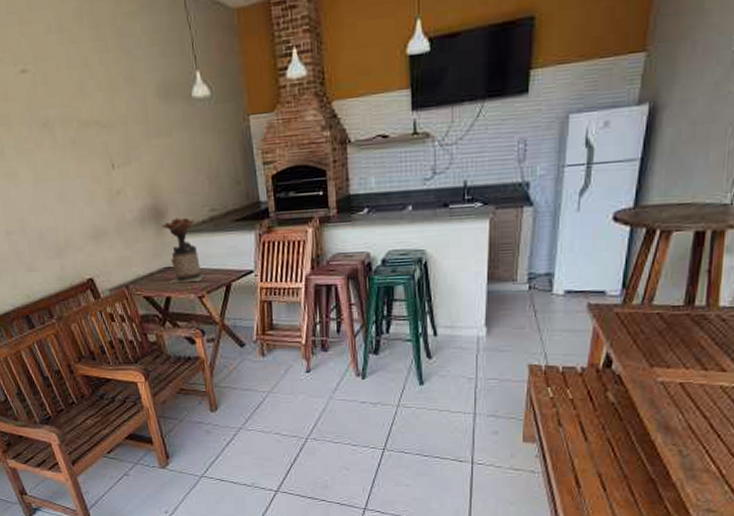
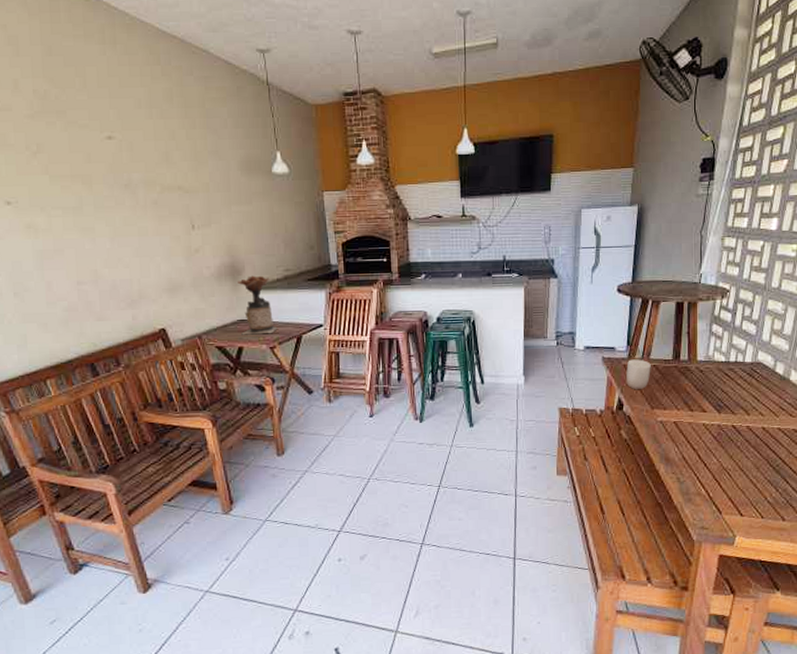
cup: none [618,305,653,344] -> present [626,359,651,390]

